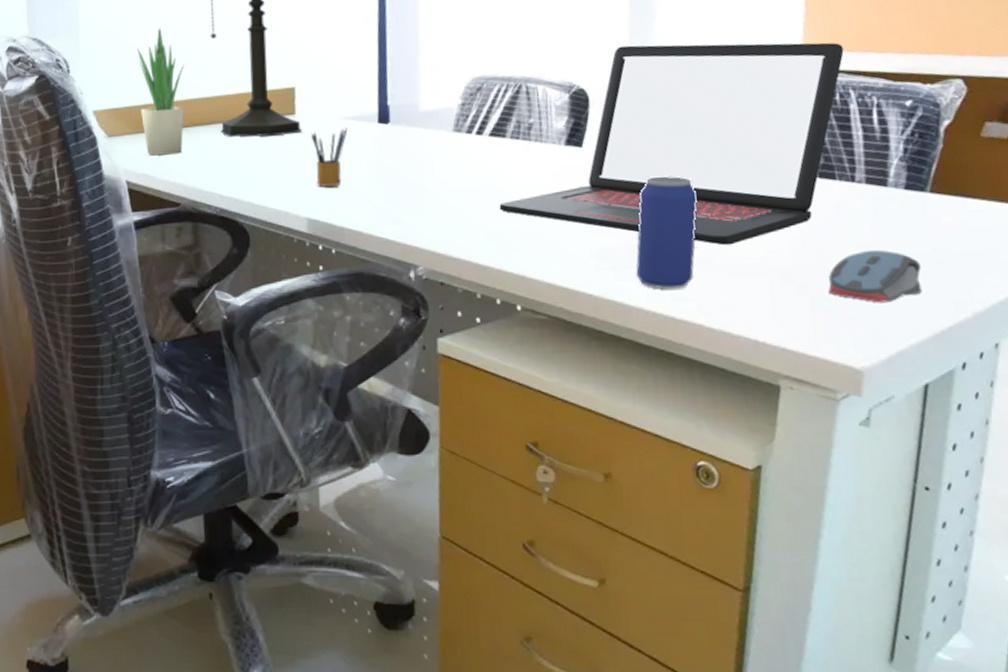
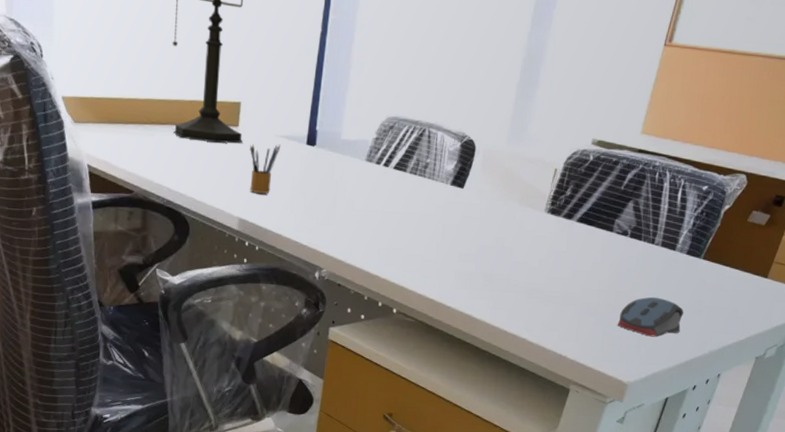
potted plant: present [137,28,185,156] -> none [105,28,148,147]
laptop: present [499,42,844,246] -> none [392,108,670,281]
beverage can: present [636,175,698,289] -> none [485,220,542,310]

